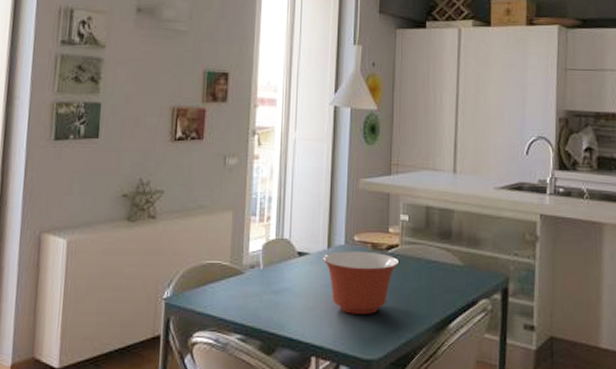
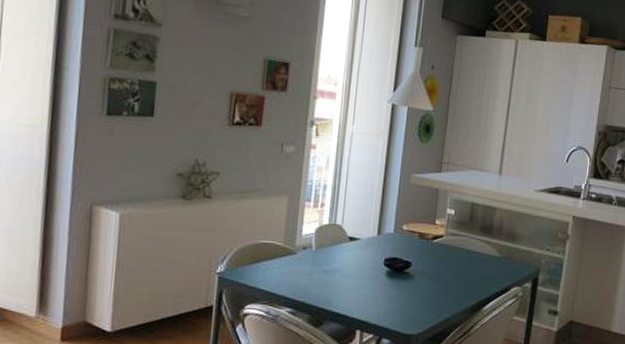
mixing bowl: present [323,251,400,314] -> none [372,238,443,295]

